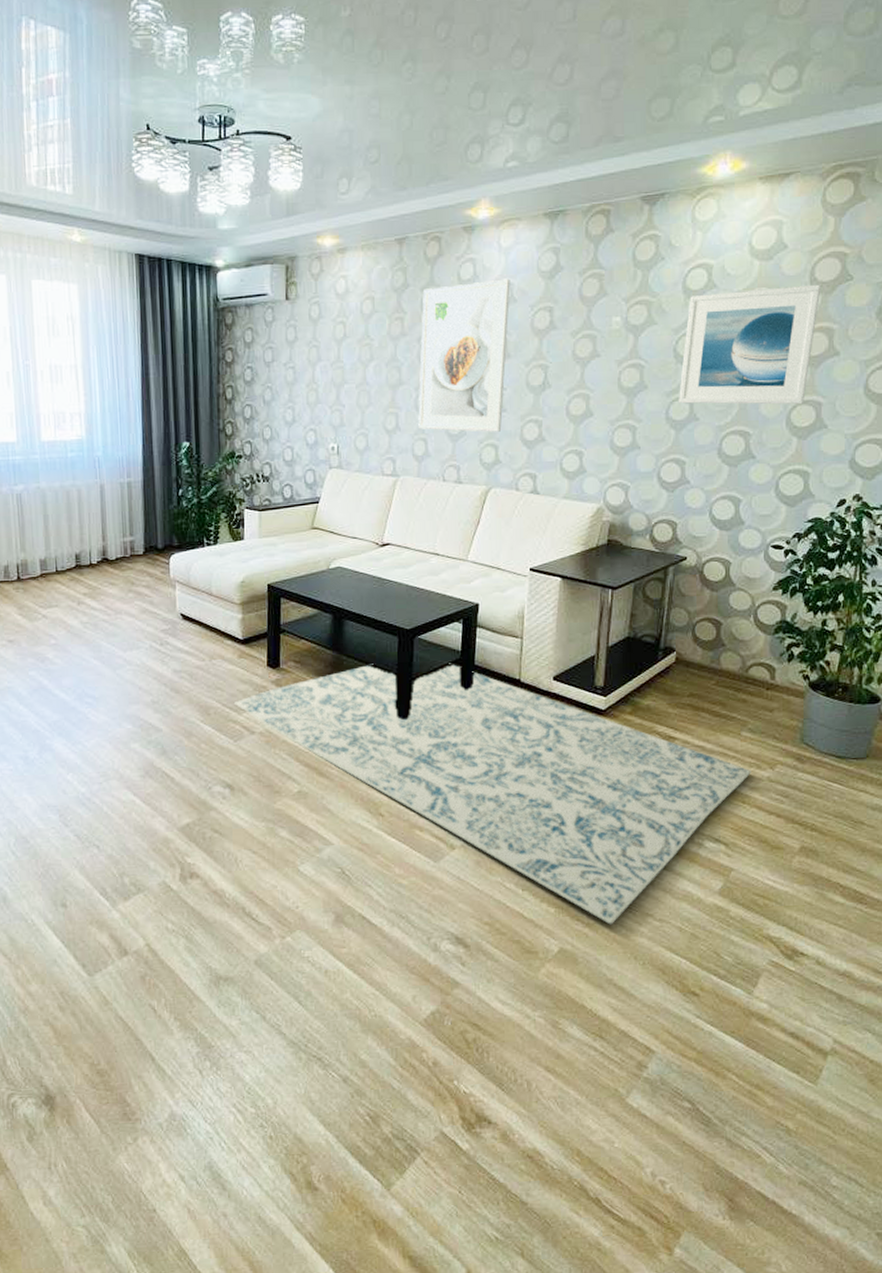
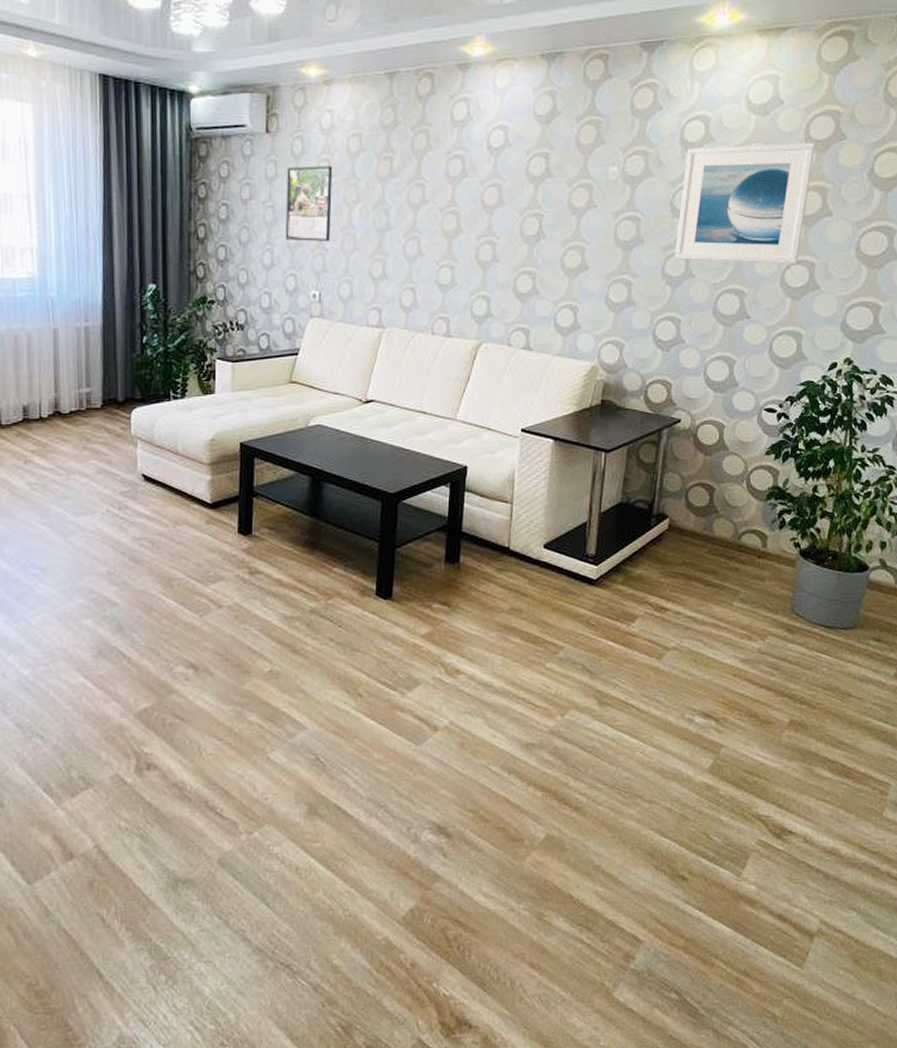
rug: present [233,663,751,925] -> none [199,530,742,808]
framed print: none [305,328,348,399] -> present [285,166,333,241]
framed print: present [418,279,510,432] -> none [406,121,505,283]

